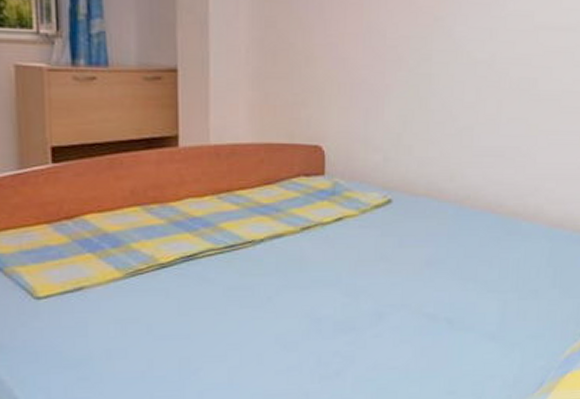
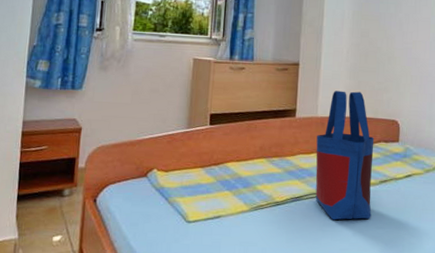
tote bag: none [211,107,292,283] -> present [315,90,375,221]

